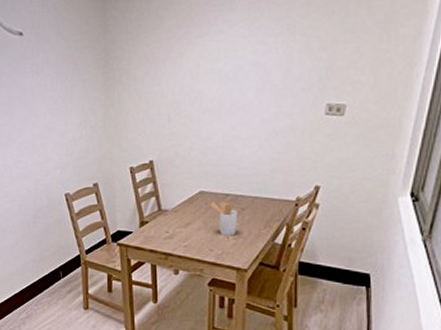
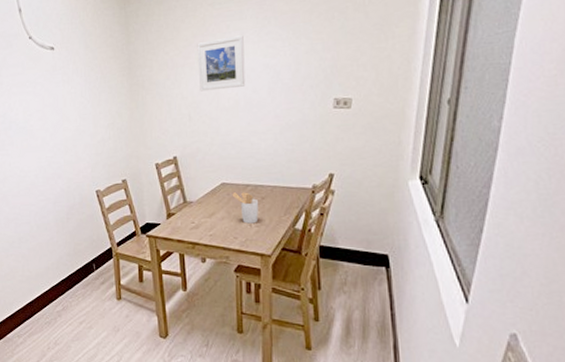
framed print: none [180,28,233,90] -> present [197,35,246,92]

